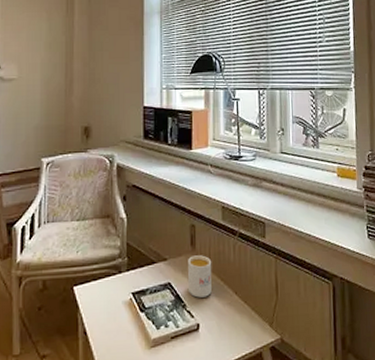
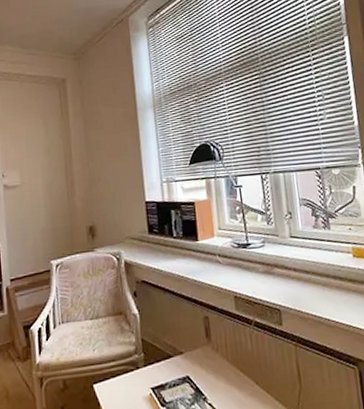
mug: present [187,255,212,298] -> none [204,346,232,390]

